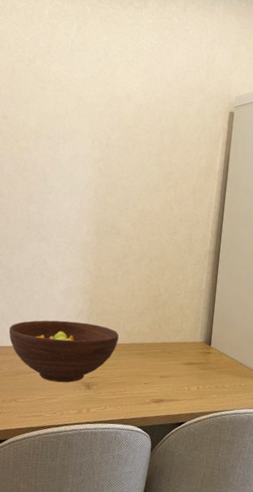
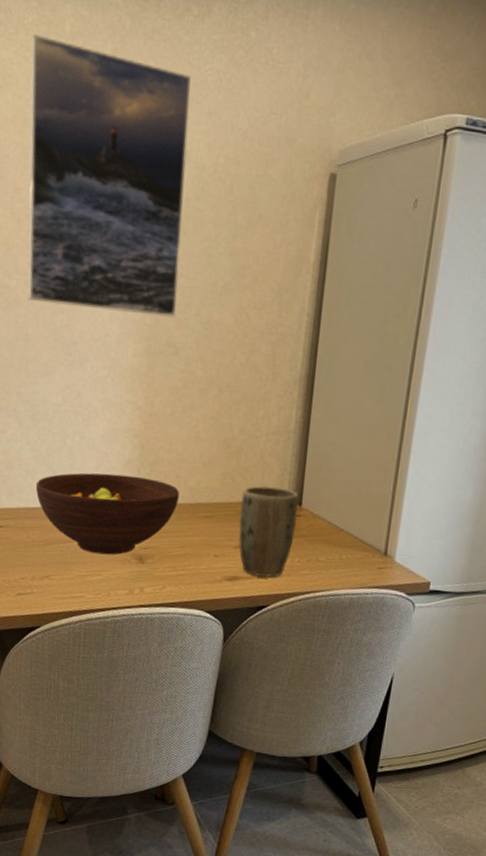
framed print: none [9,15,132,208] -> present [27,35,191,318]
plant pot: none [163,330,209,400] -> present [238,485,299,577]

